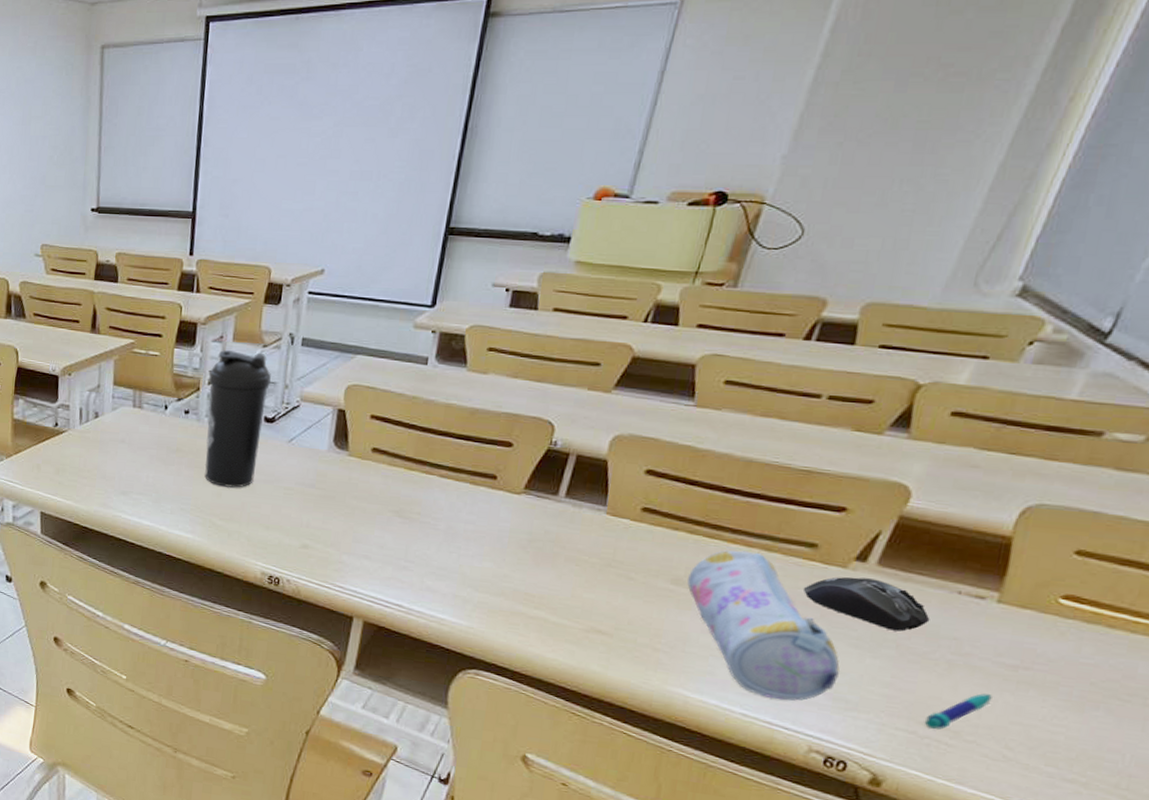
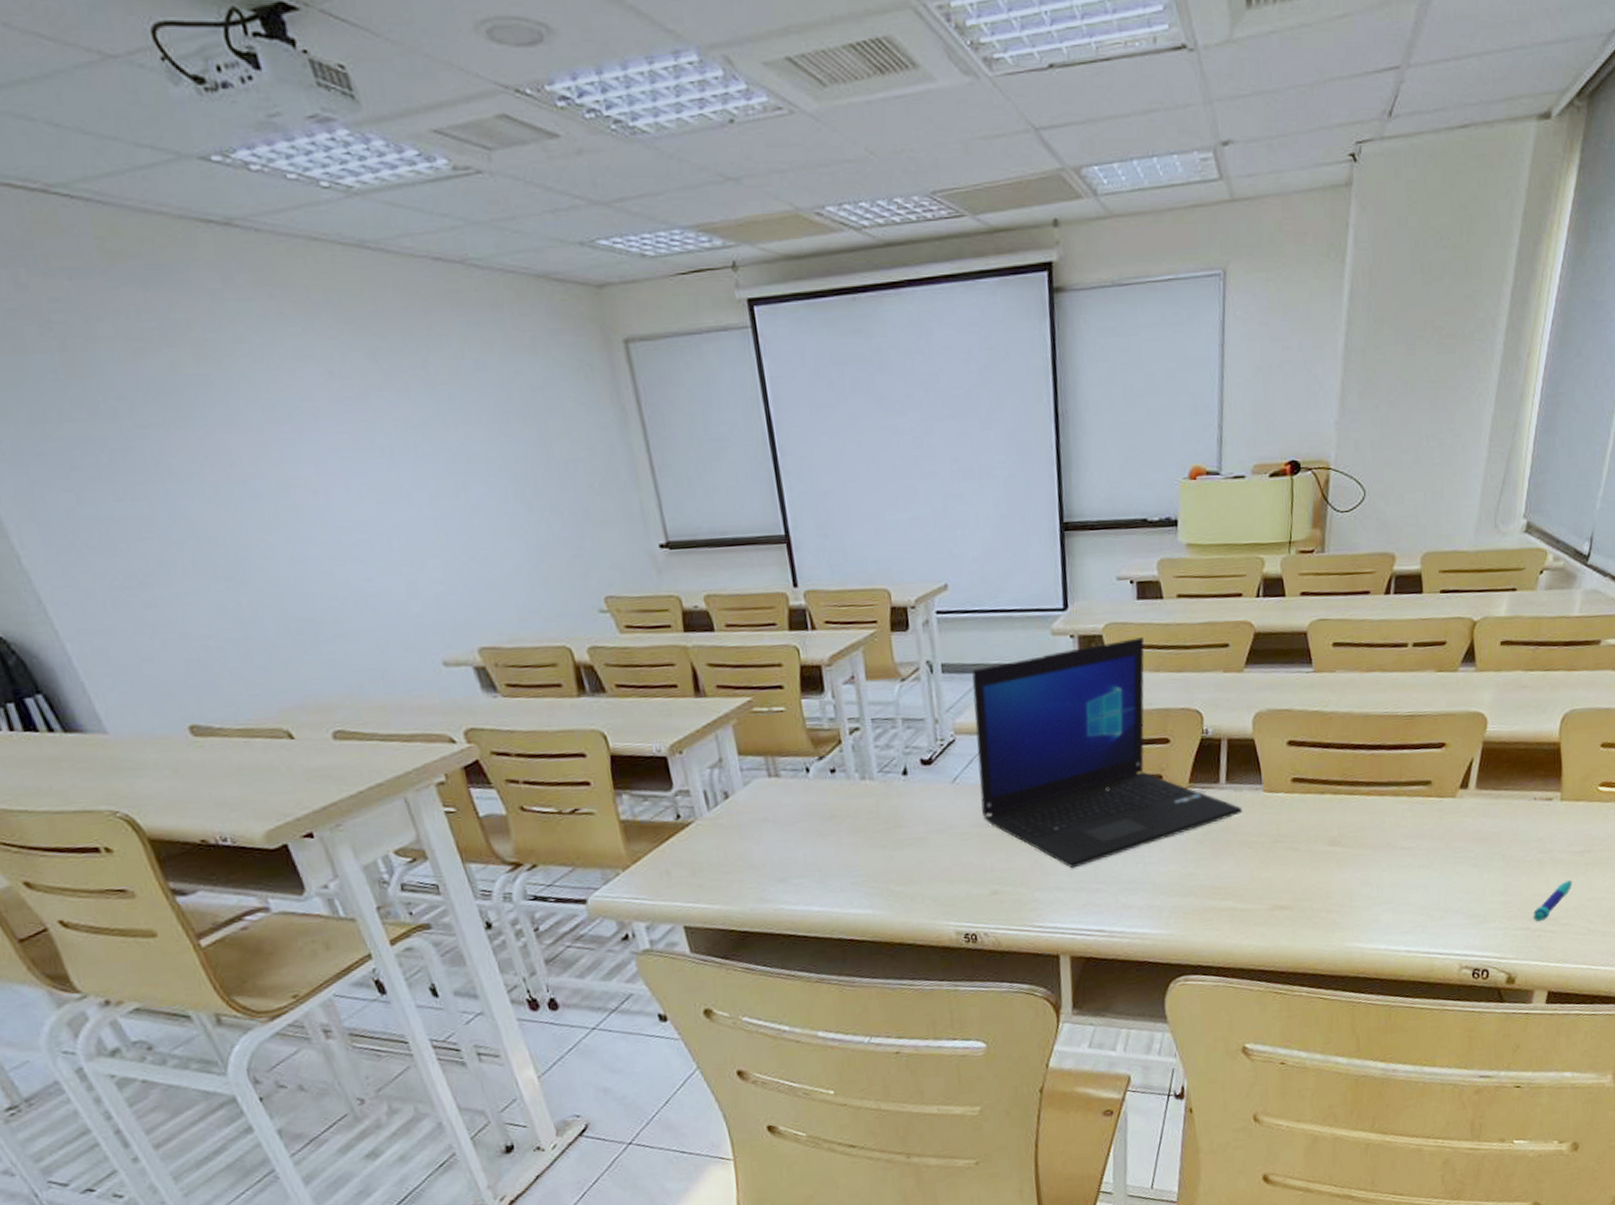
water bottle: present [204,350,271,488] -> none [848,688,925,848]
laptop: none [309,342,578,543] -> present [972,637,1243,869]
pencil case: present [687,550,840,701] -> none [1341,800,1468,931]
computer mouse: present [803,577,930,632] -> none [1428,802,1520,845]

